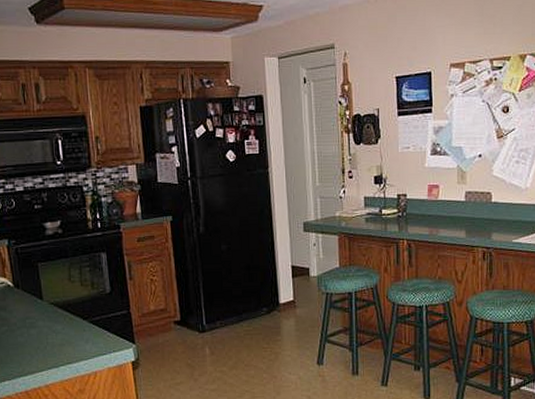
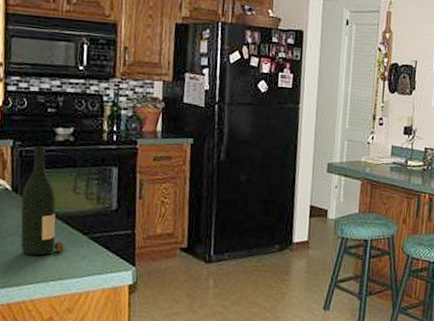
wine bottle: none [23,242,68,345] -> present [20,145,64,256]

